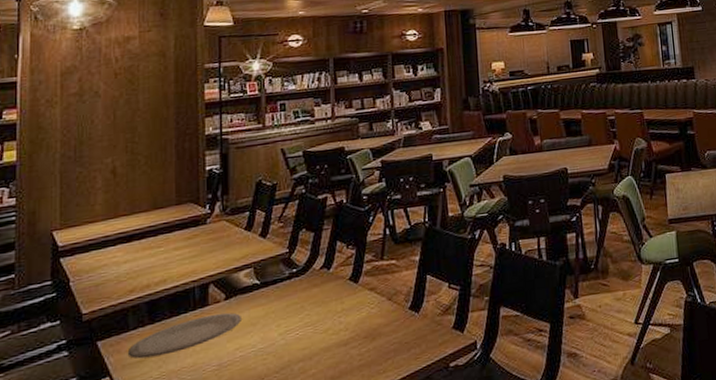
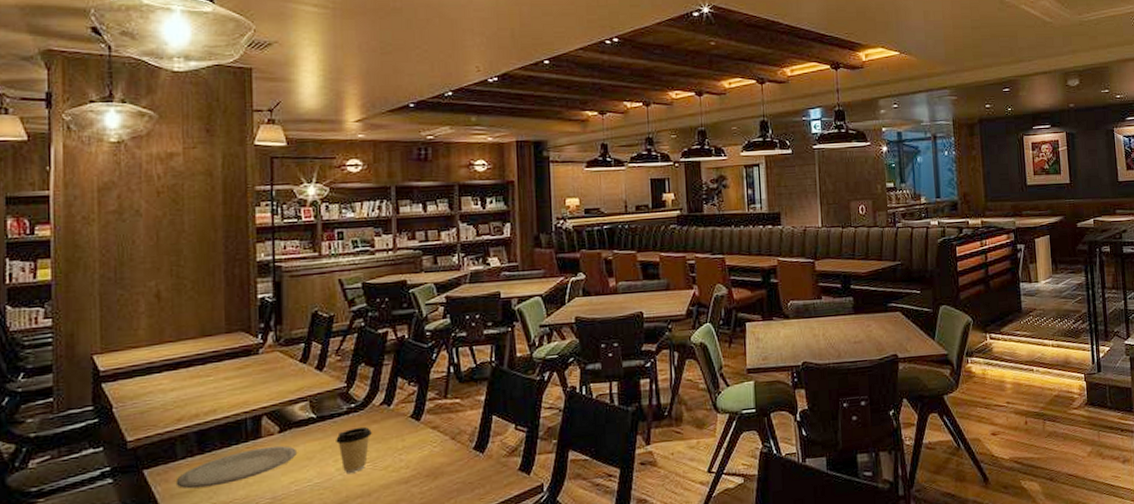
coffee cup: none [279,290,312,338] -> present [336,426,372,473]

